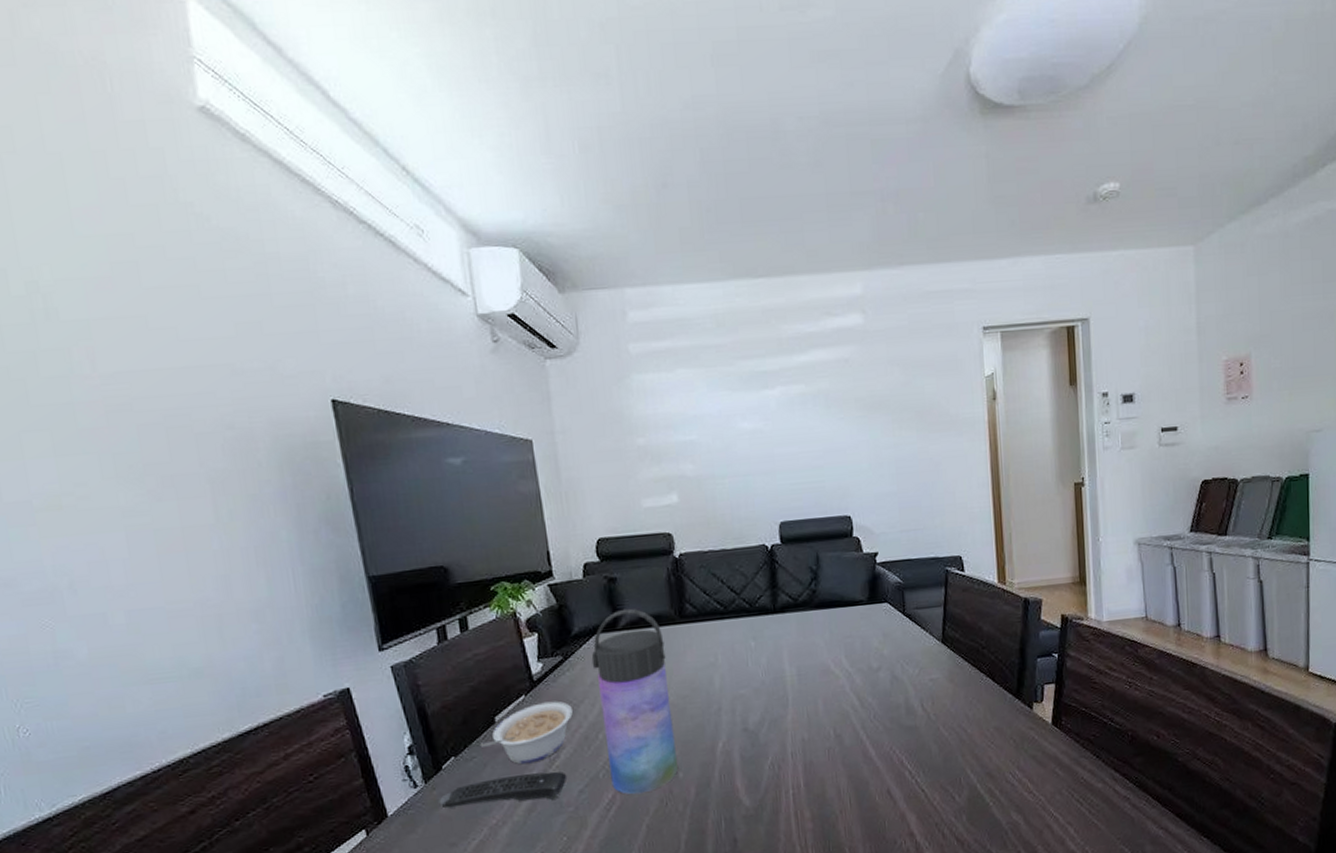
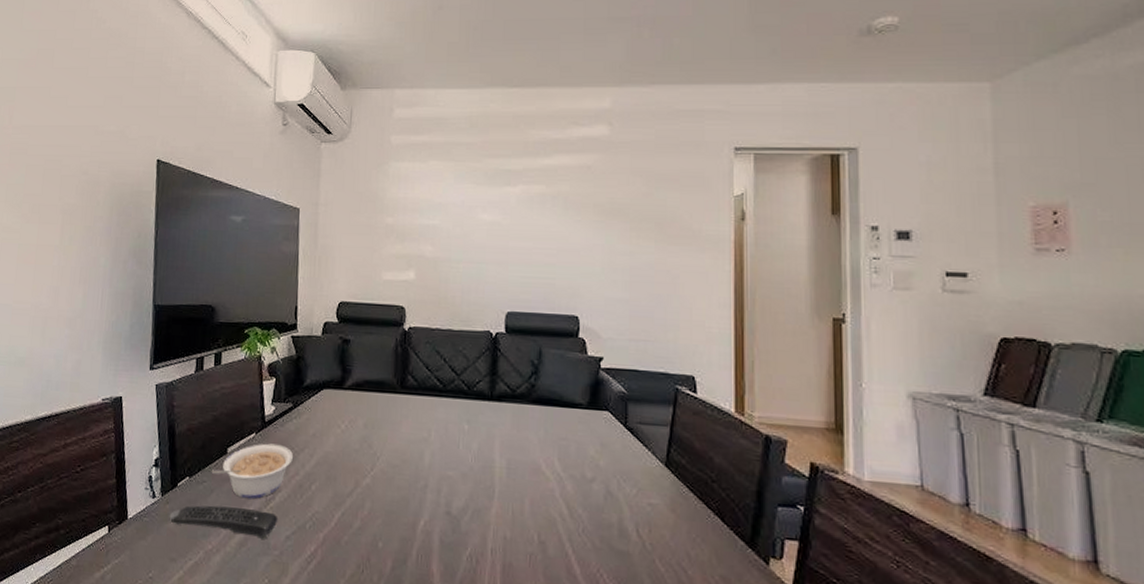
water bottle: present [591,608,678,795] -> none [316,370,385,555]

